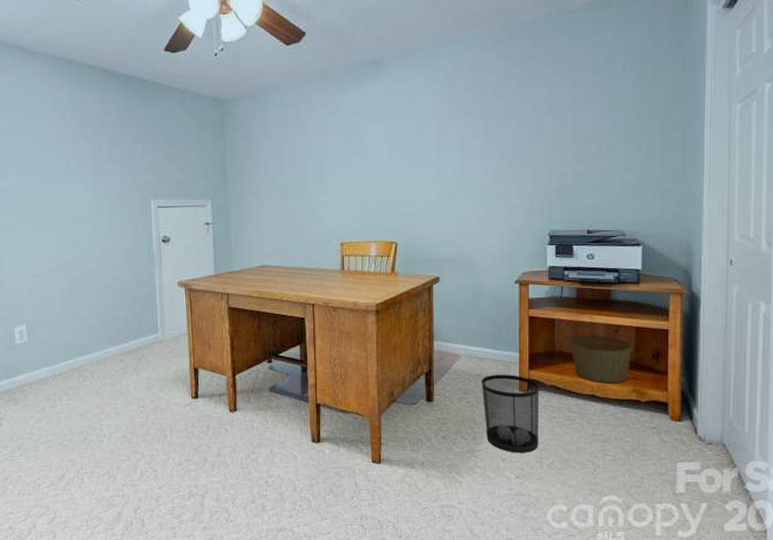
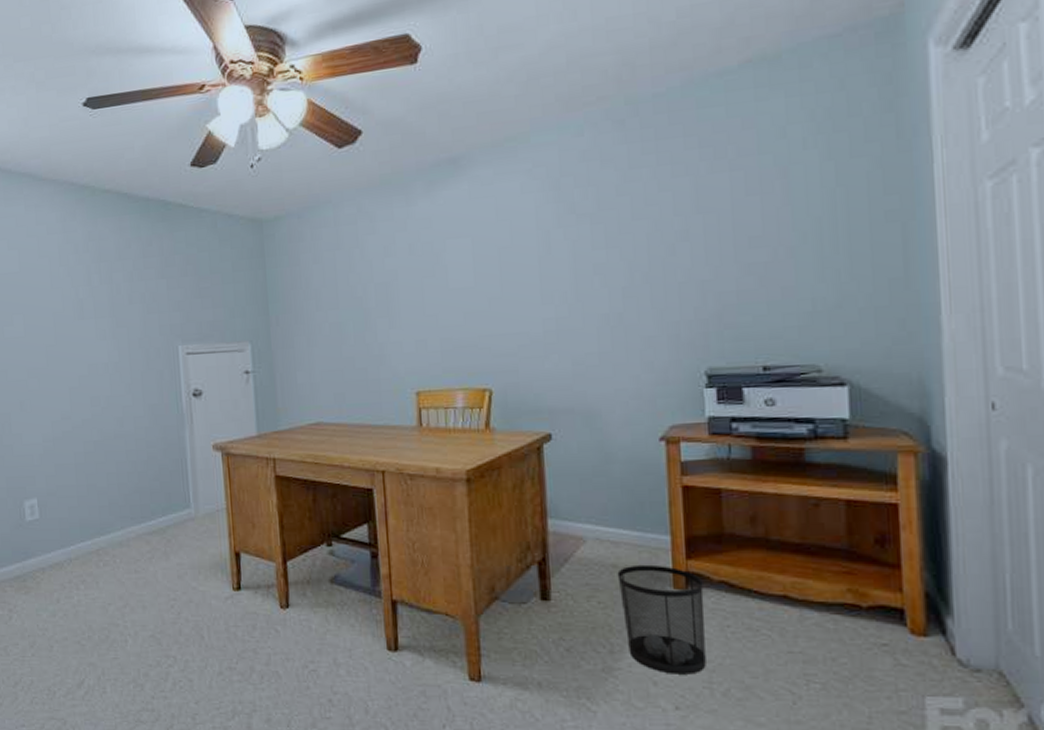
basket: present [569,335,632,384] -> none [744,511,842,580]

